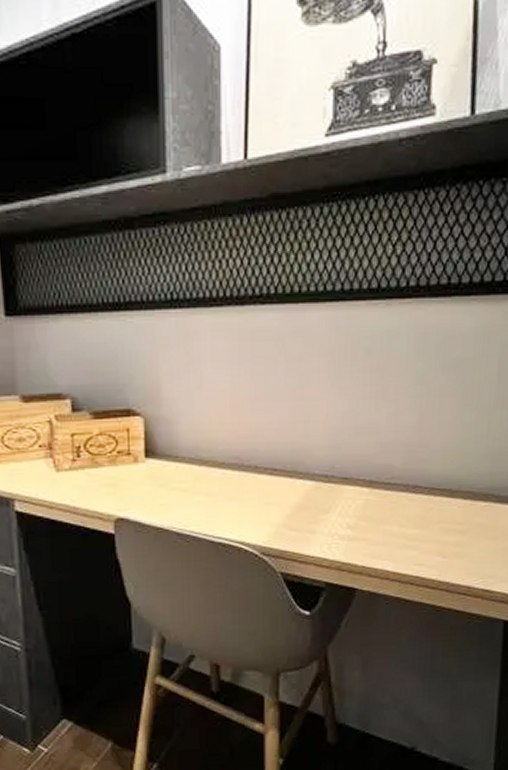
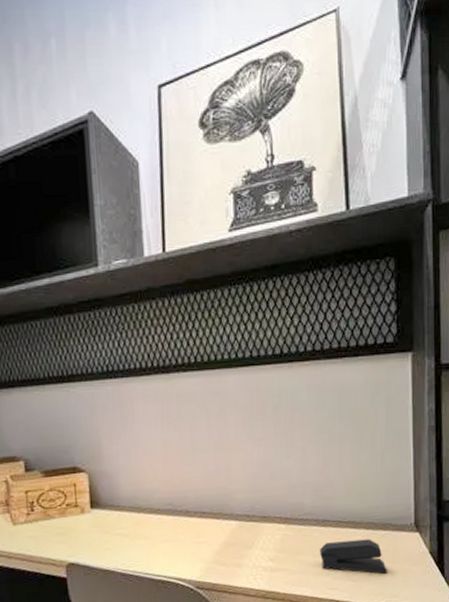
stapler: none [407,510,485,551] -> present [320,539,387,574]

